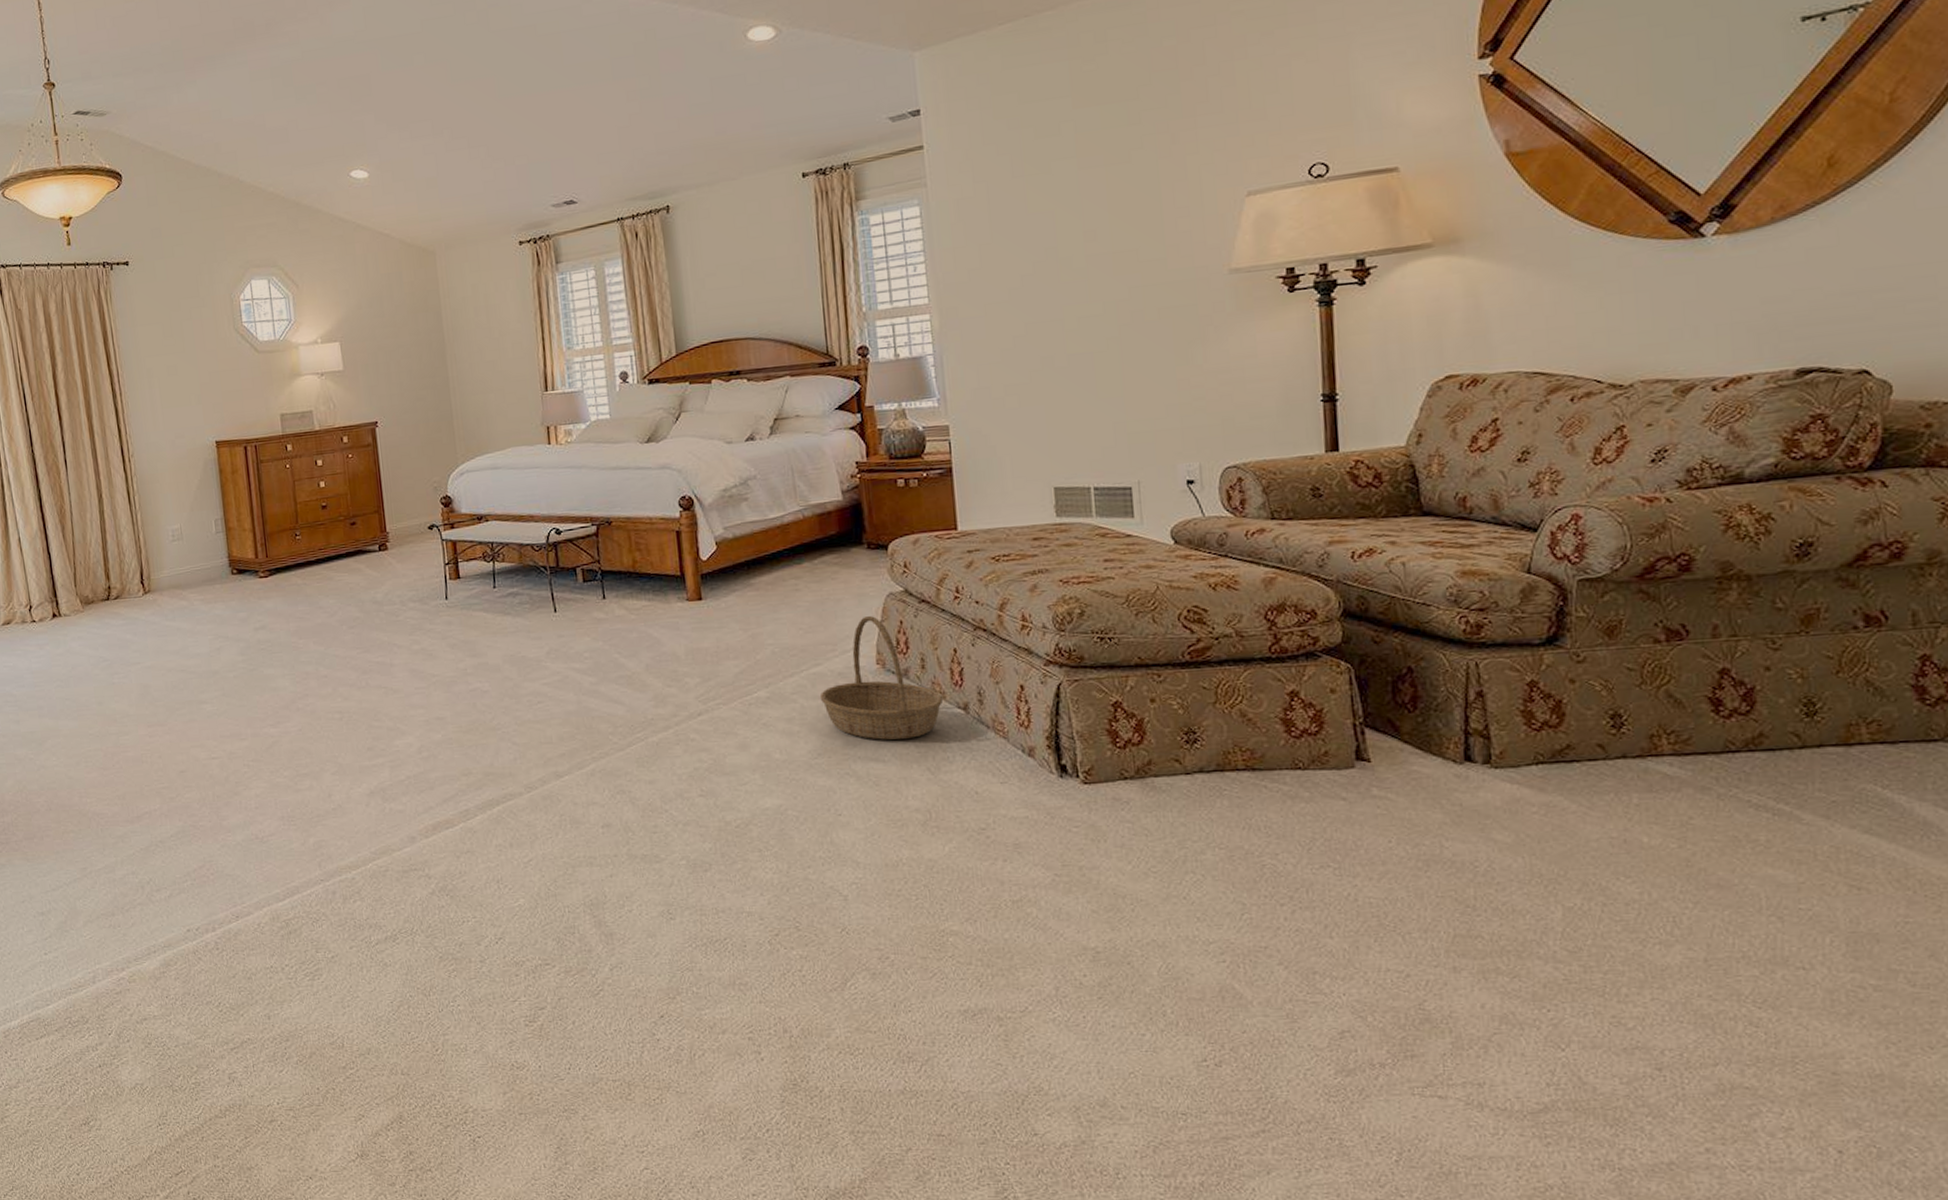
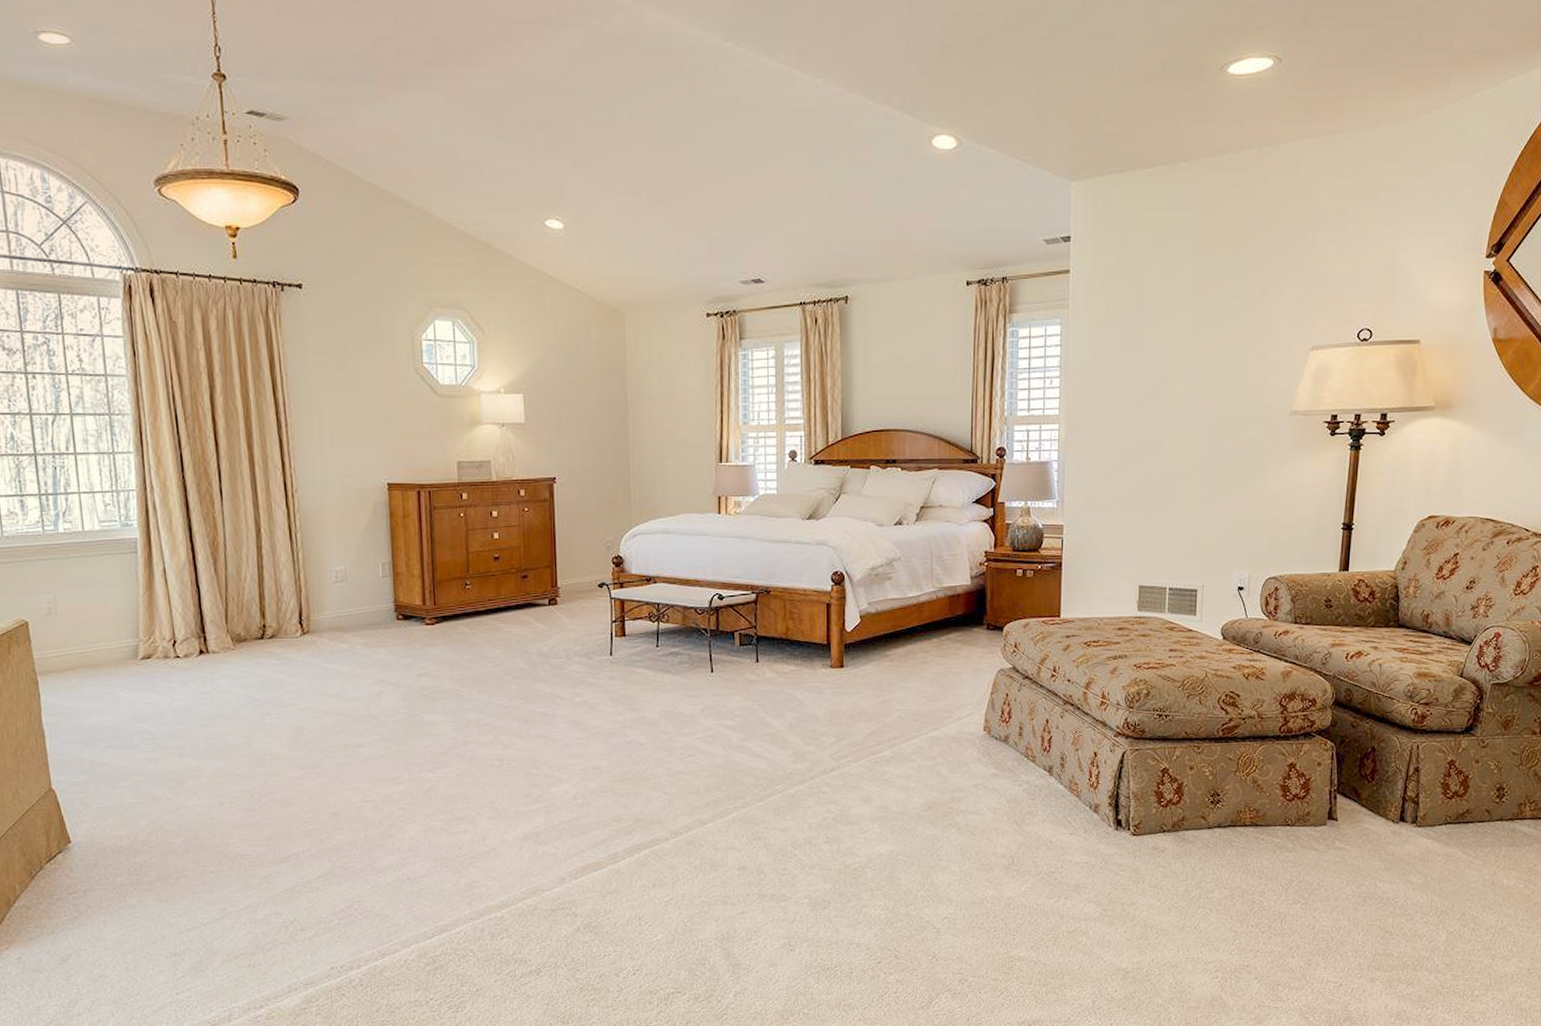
basket: present [819,616,944,740] -> none [934,689,1034,796]

